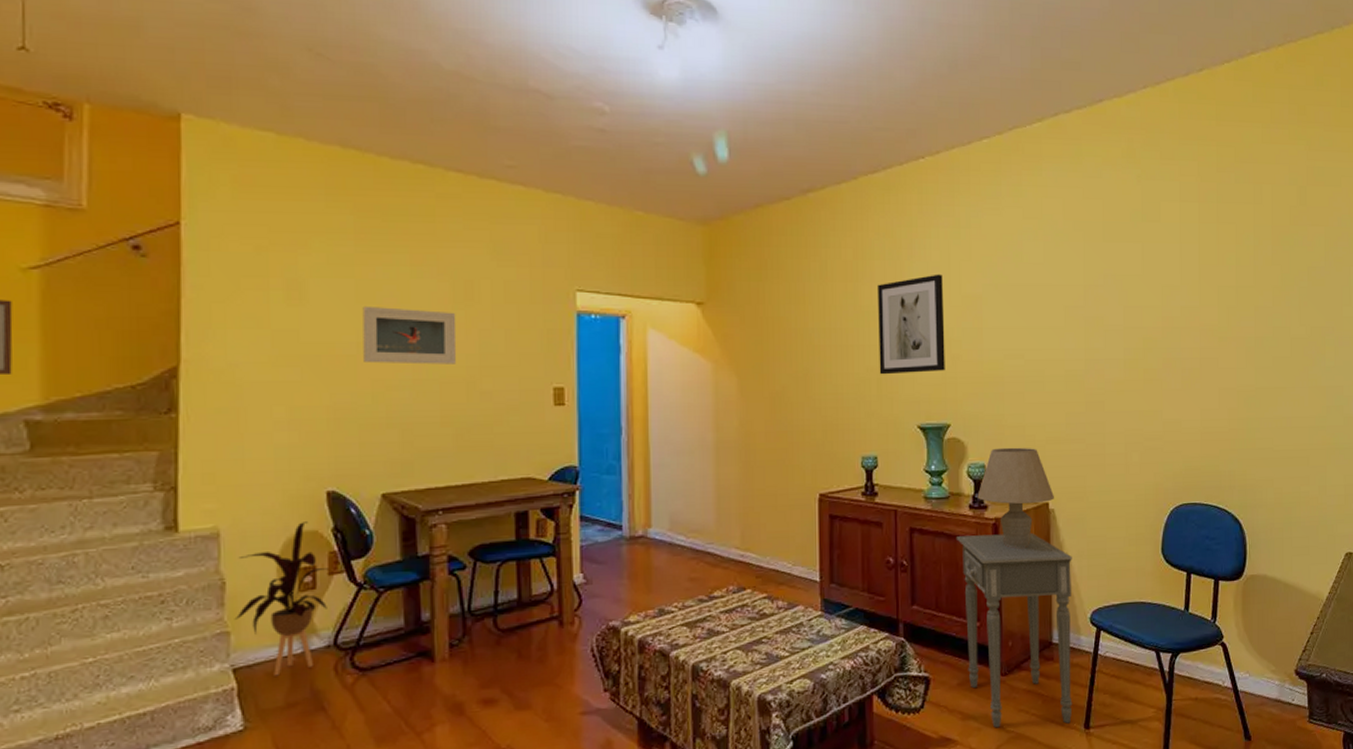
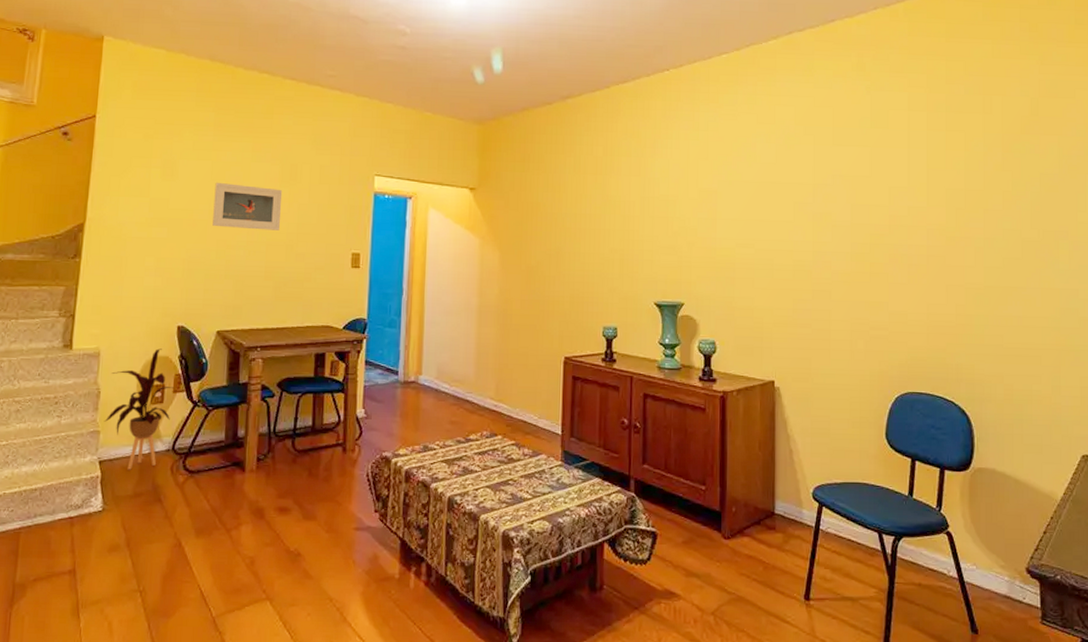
wall art: present [876,274,945,375] -> none [622,170,682,256]
side table: present [957,532,1073,728] -> none [687,405,796,593]
table lamp: present [977,447,1054,548] -> none [707,327,780,421]

